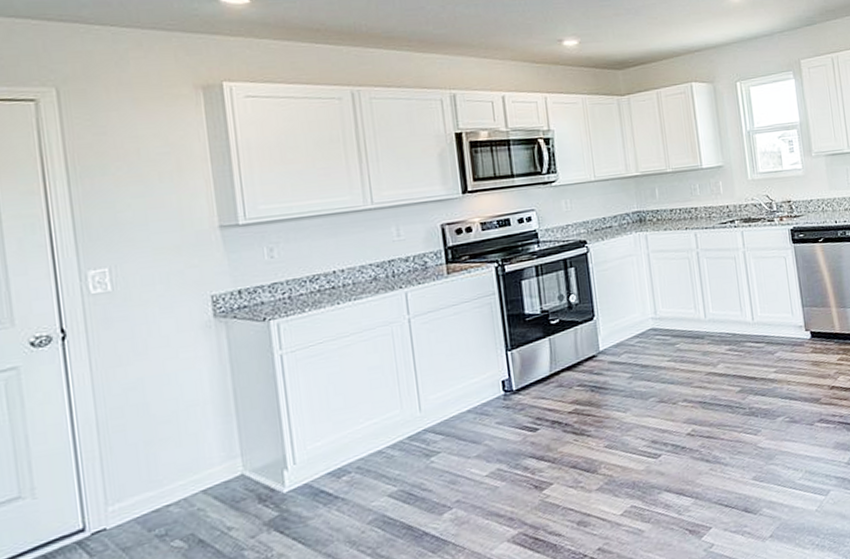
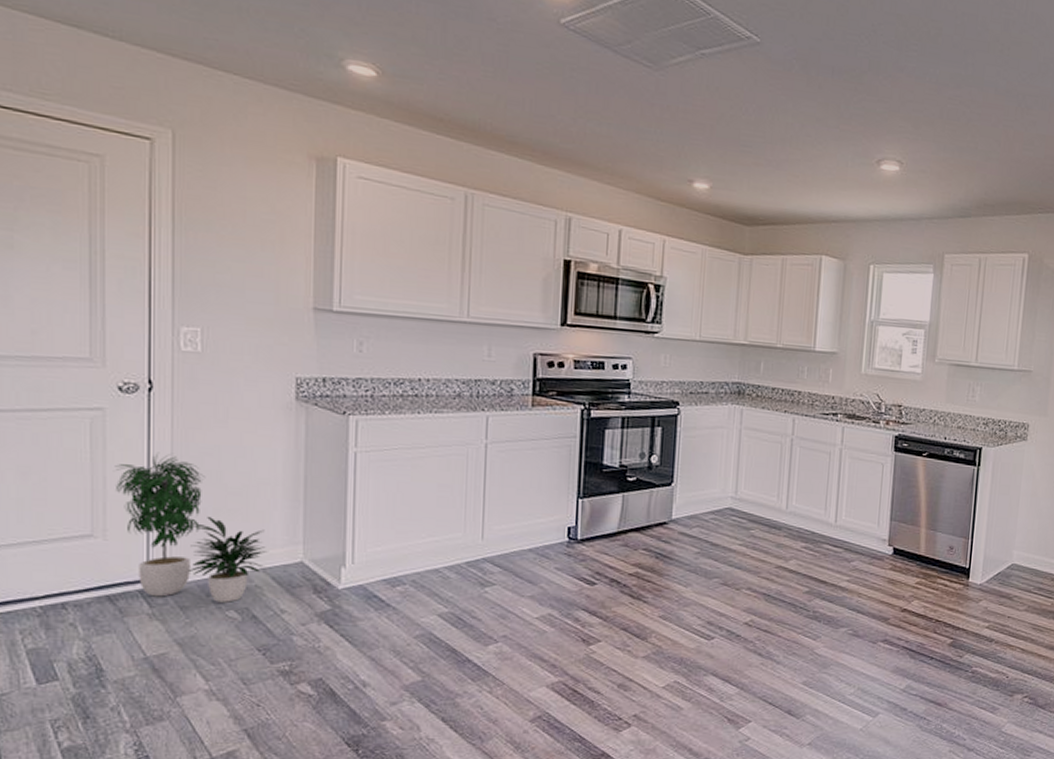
potted plant: none [35,397,206,545] -> present [114,452,268,603]

